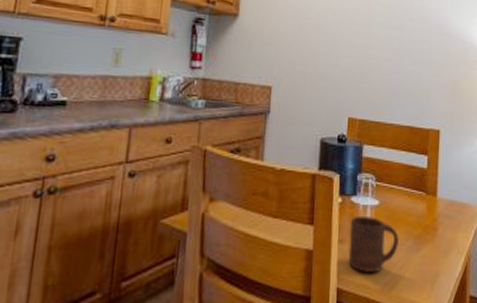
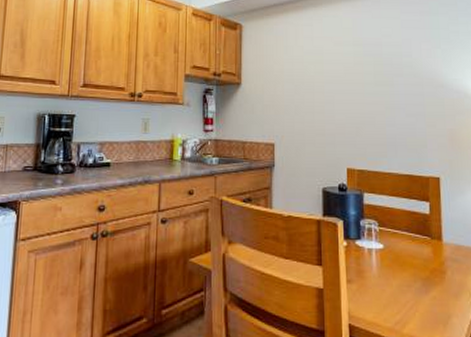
cup: present [348,215,399,273] -> none [356,258,407,312]

